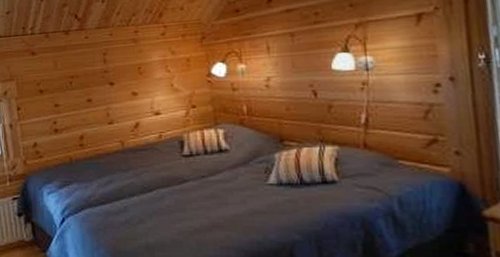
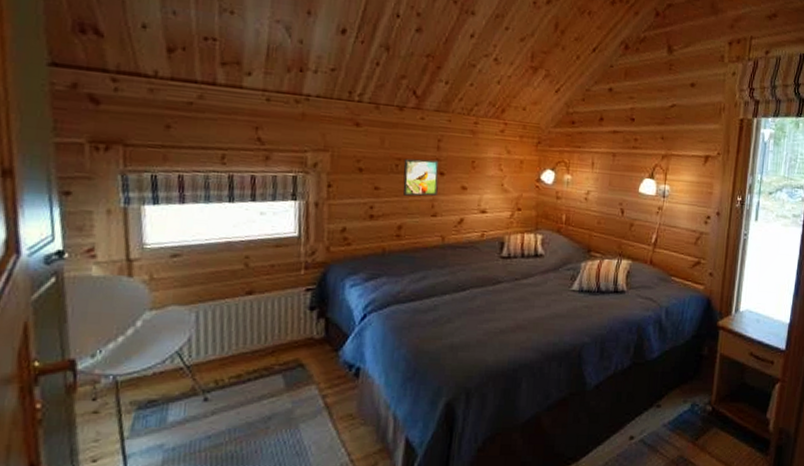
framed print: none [76,72,110,108] -> present [403,158,439,197]

